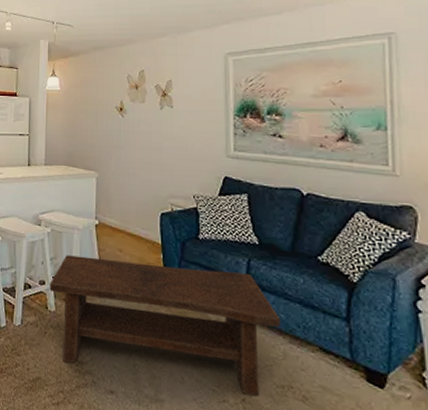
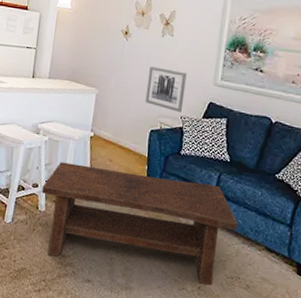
wall art: none [150,142,195,191] -> present [145,66,187,112]

